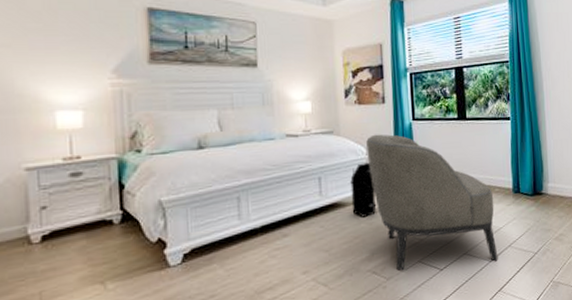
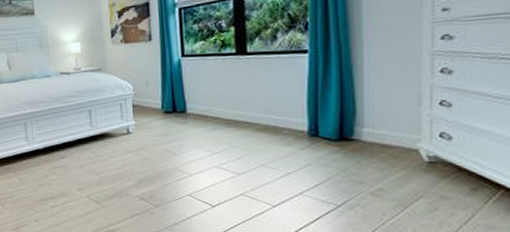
backpack: present [350,162,377,218] -> none [118,98,144,148]
armchair: present [366,134,498,271] -> none [133,71,285,207]

